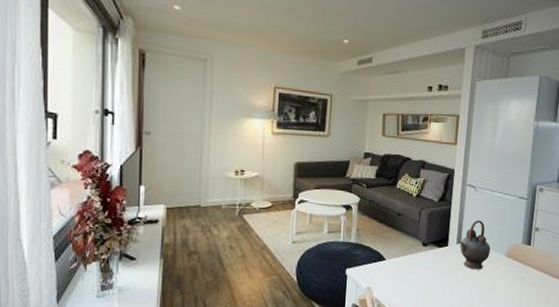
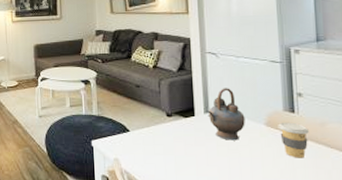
coffee cup: none [515,253,539,286] -> present [278,122,309,158]

